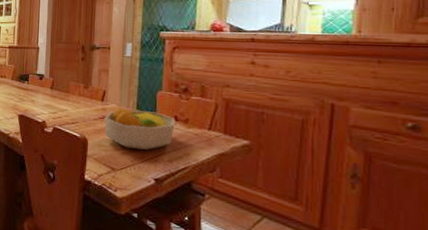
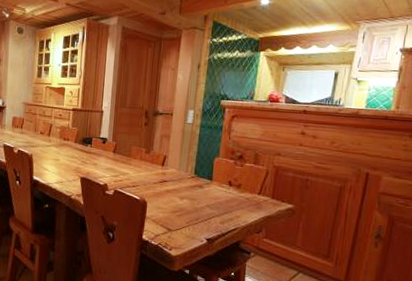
fruit bowl: present [104,107,175,150] -> none [163,172,229,212]

